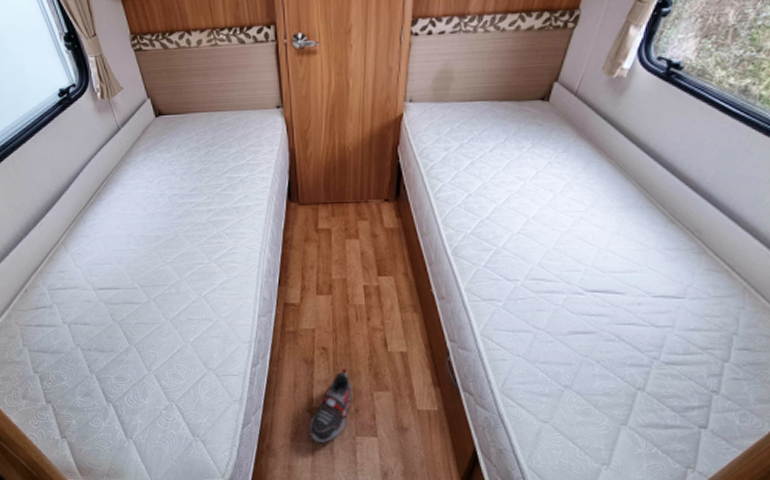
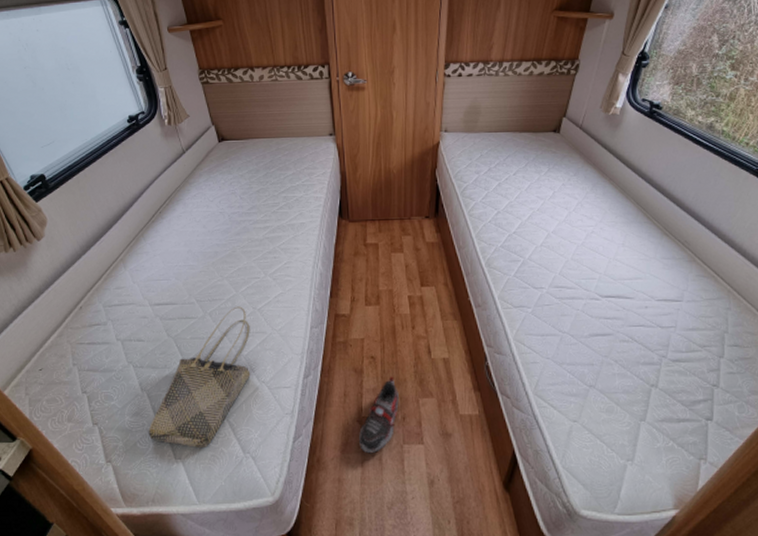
tote bag: none [99,293,198,430] -> present [148,306,251,449]

